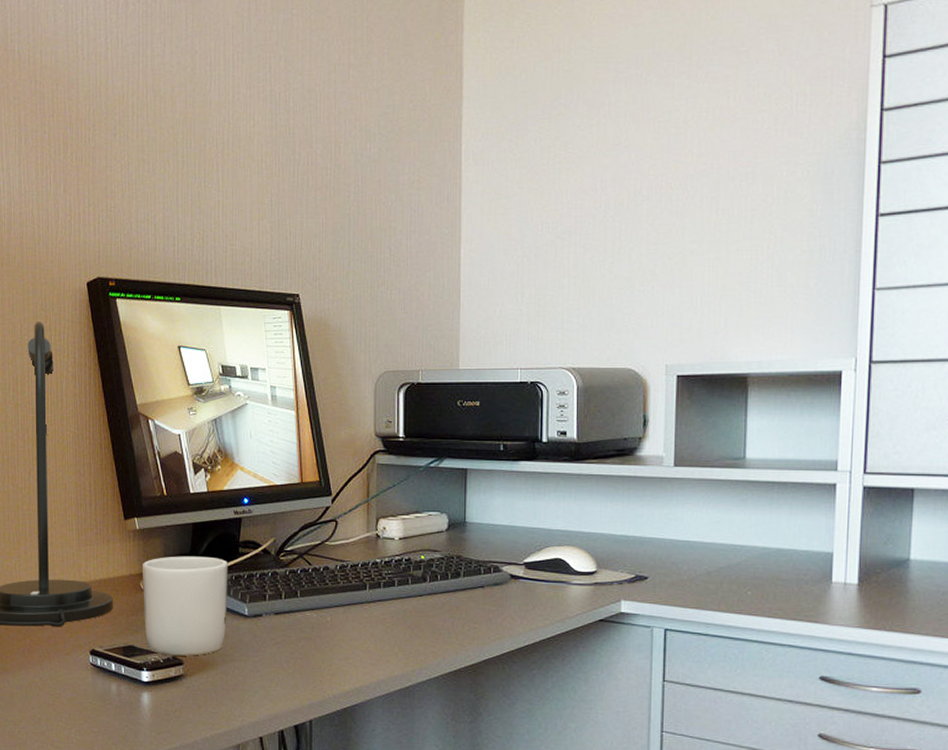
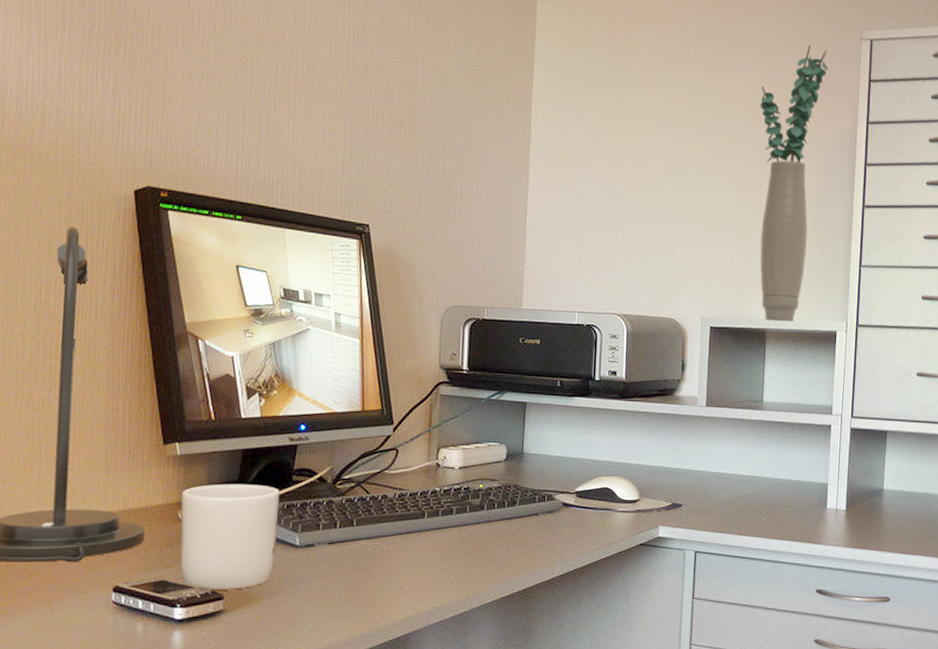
vase: none [734,25,826,364] -> present [760,45,828,322]

